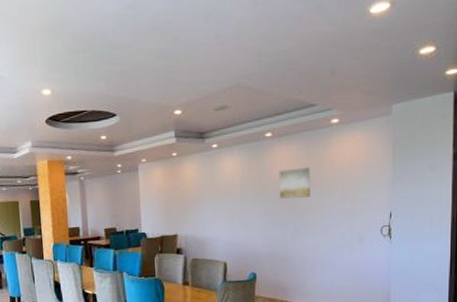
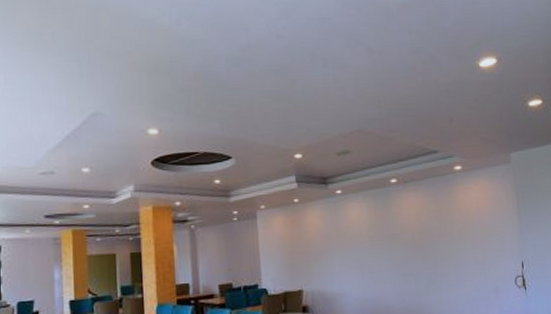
wall art: present [279,167,310,199] -> none [407,215,441,249]

